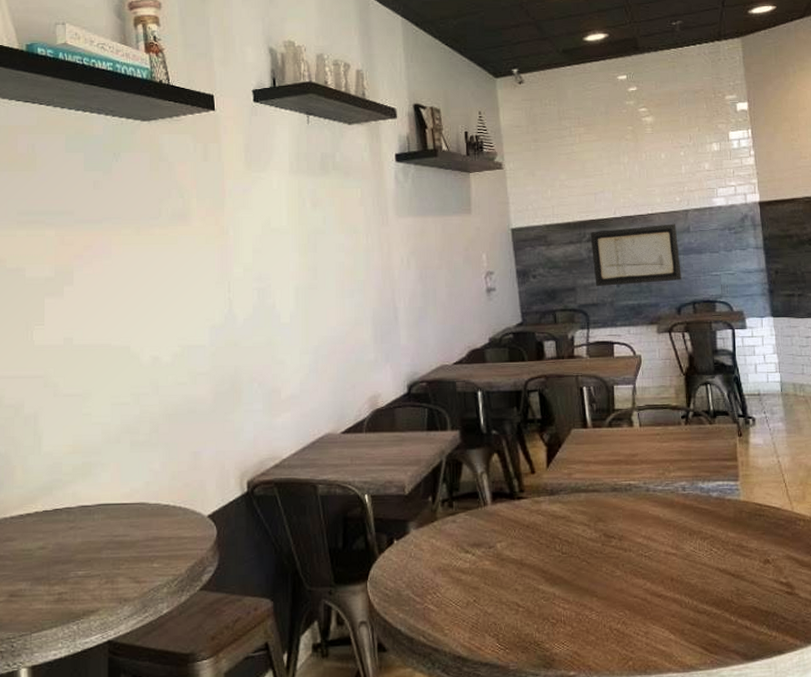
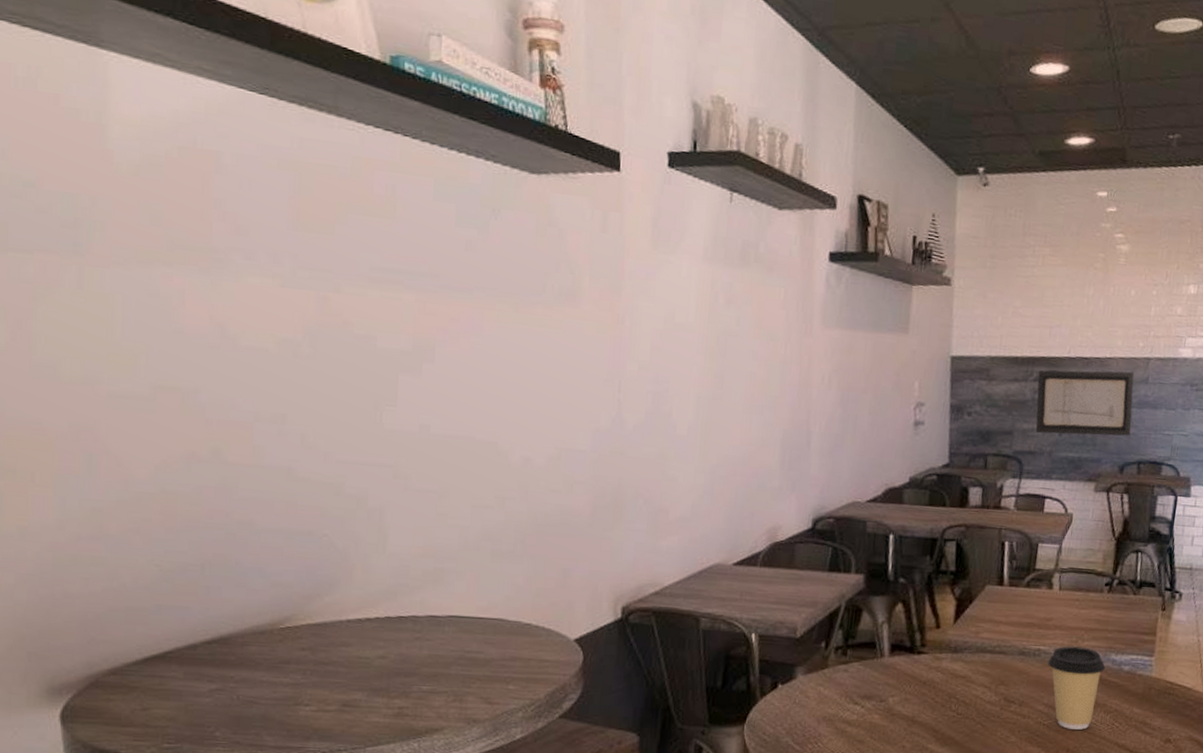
coffee cup: none [639,478,695,559] -> present [1047,646,1106,730]

